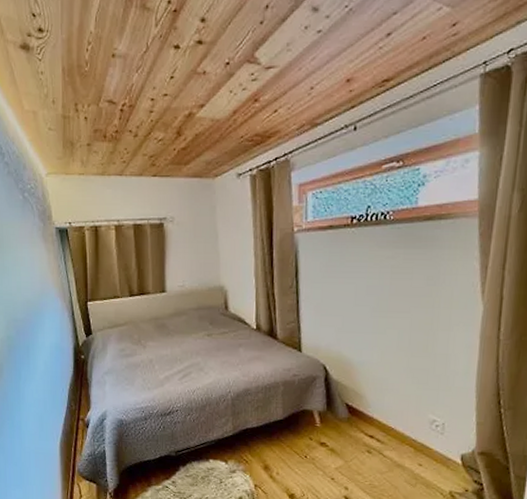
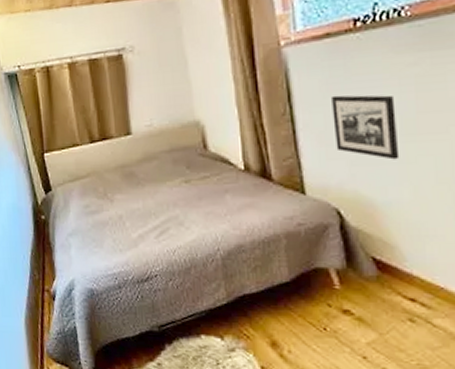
picture frame: none [328,276,375,330] -> present [332,95,400,160]

